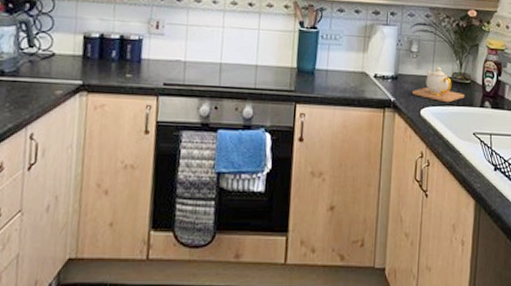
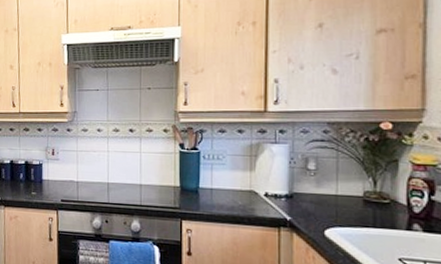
teapot: present [412,67,465,103] -> none [313,185,383,224]

